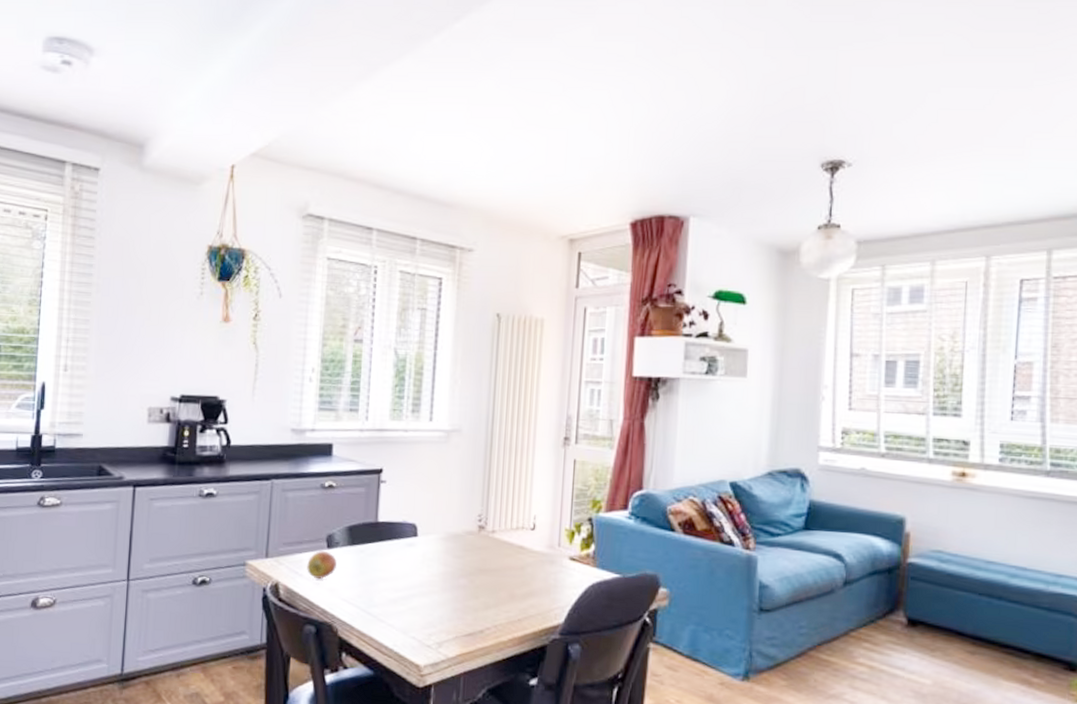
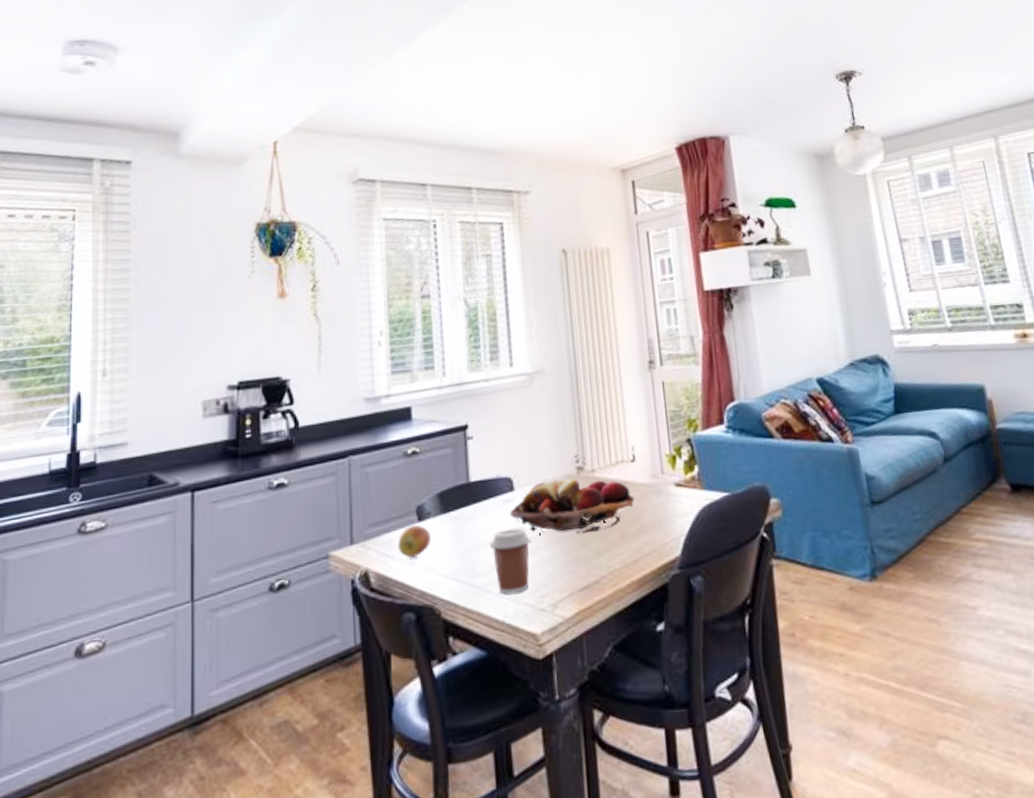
coffee cup: none [388,570,427,627] -> present [489,528,532,594]
fruit basket: none [410,533,529,587] -> present [509,479,635,534]

